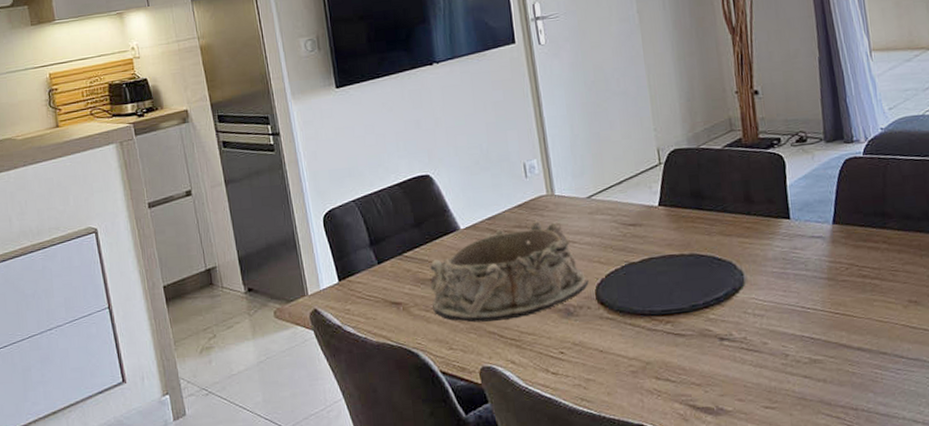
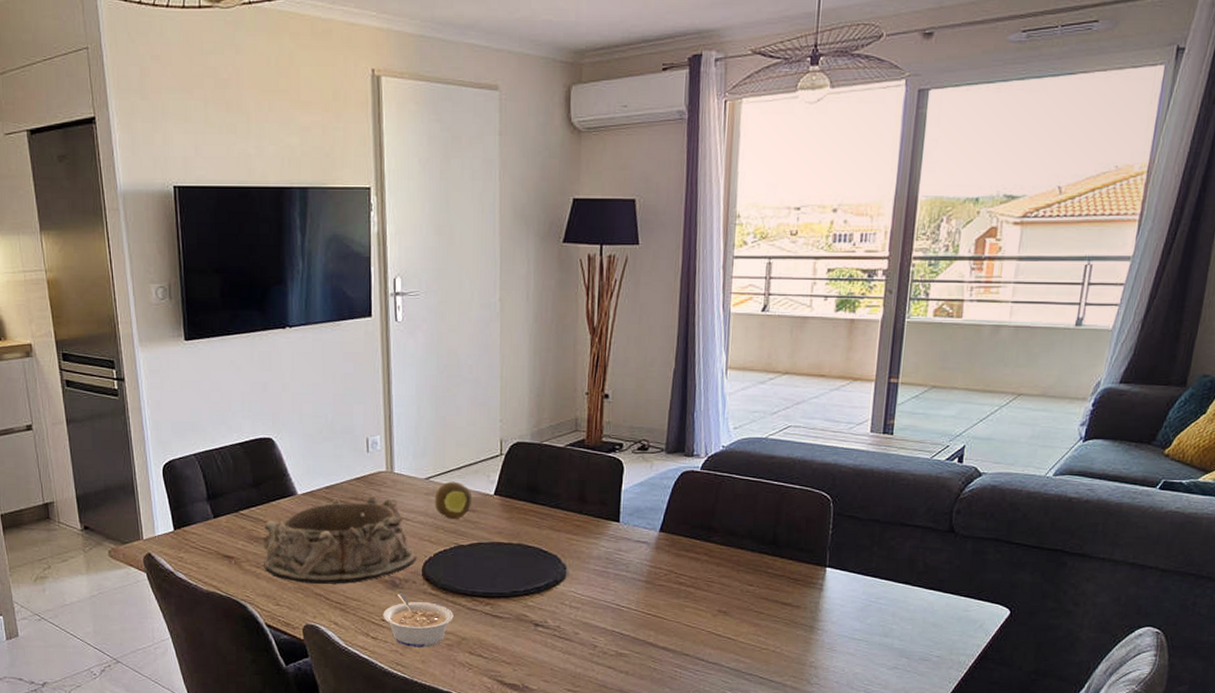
legume: none [560,320,634,379] -> present [383,592,454,648]
fruit: none [598,196,638,237] -> present [434,481,473,520]

